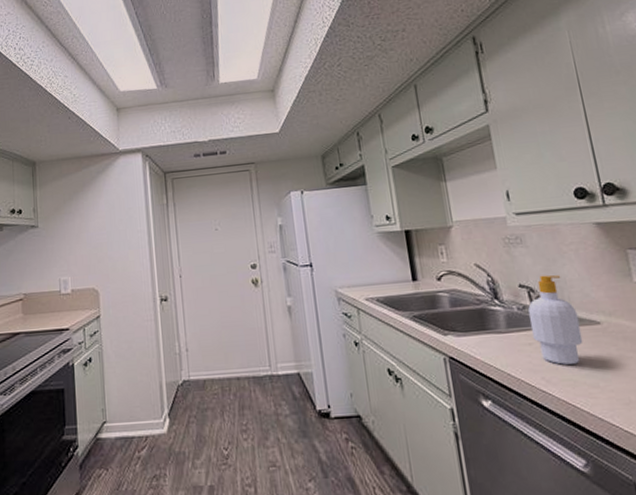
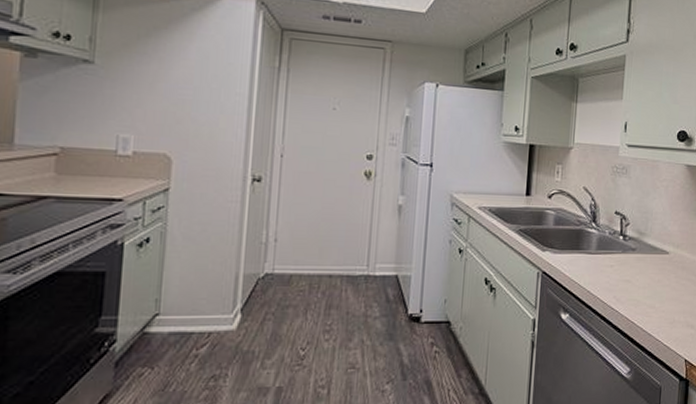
soap bottle: present [528,275,583,365] -> none [615,205,654,286]

